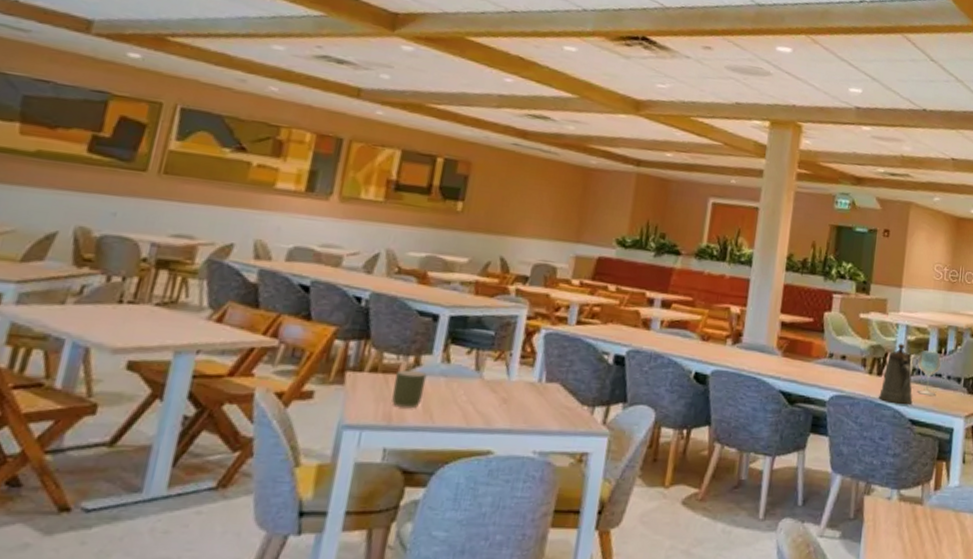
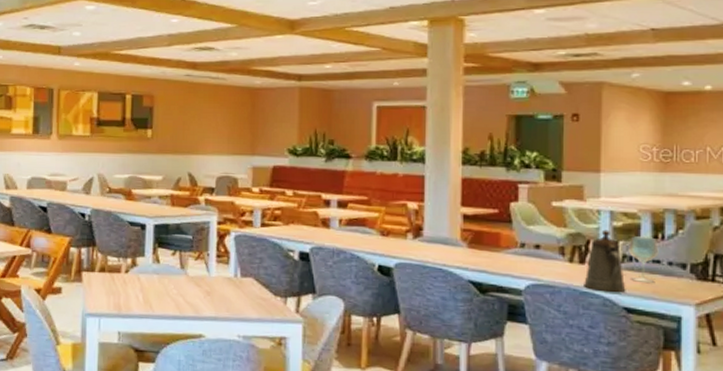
mug: present [392,369,427,408] -> none [118,269,143,299]

